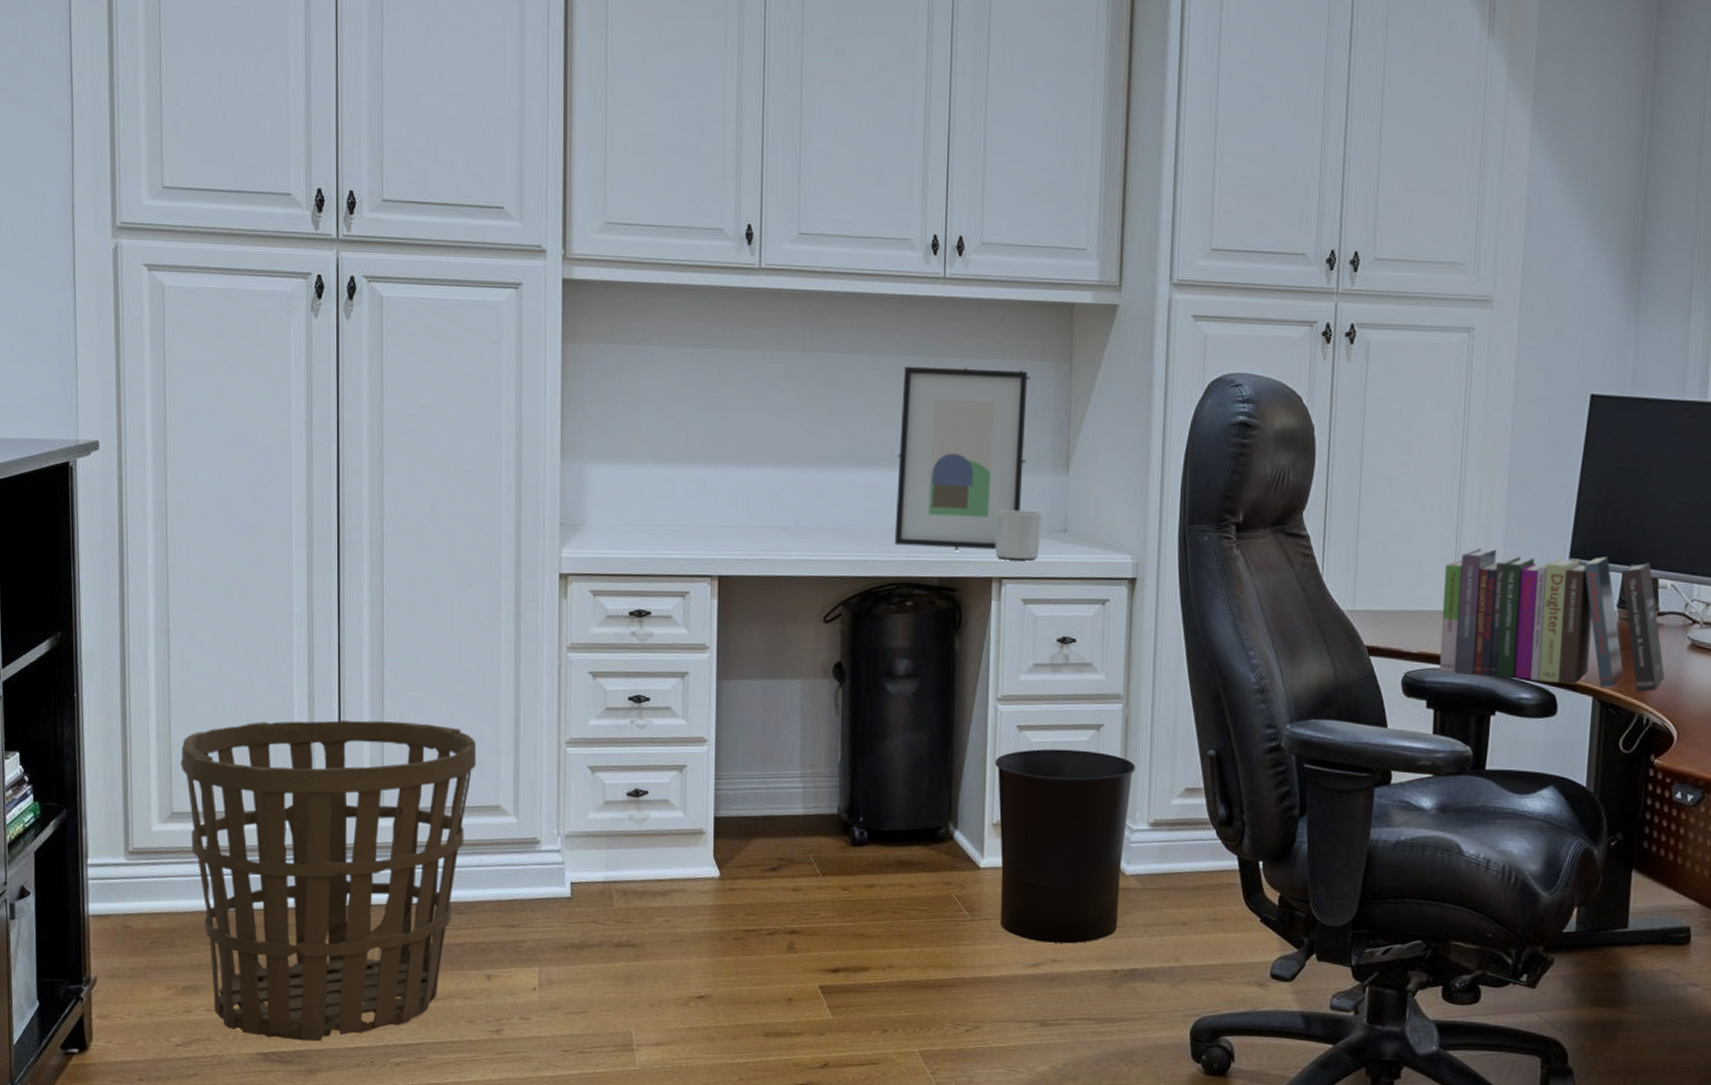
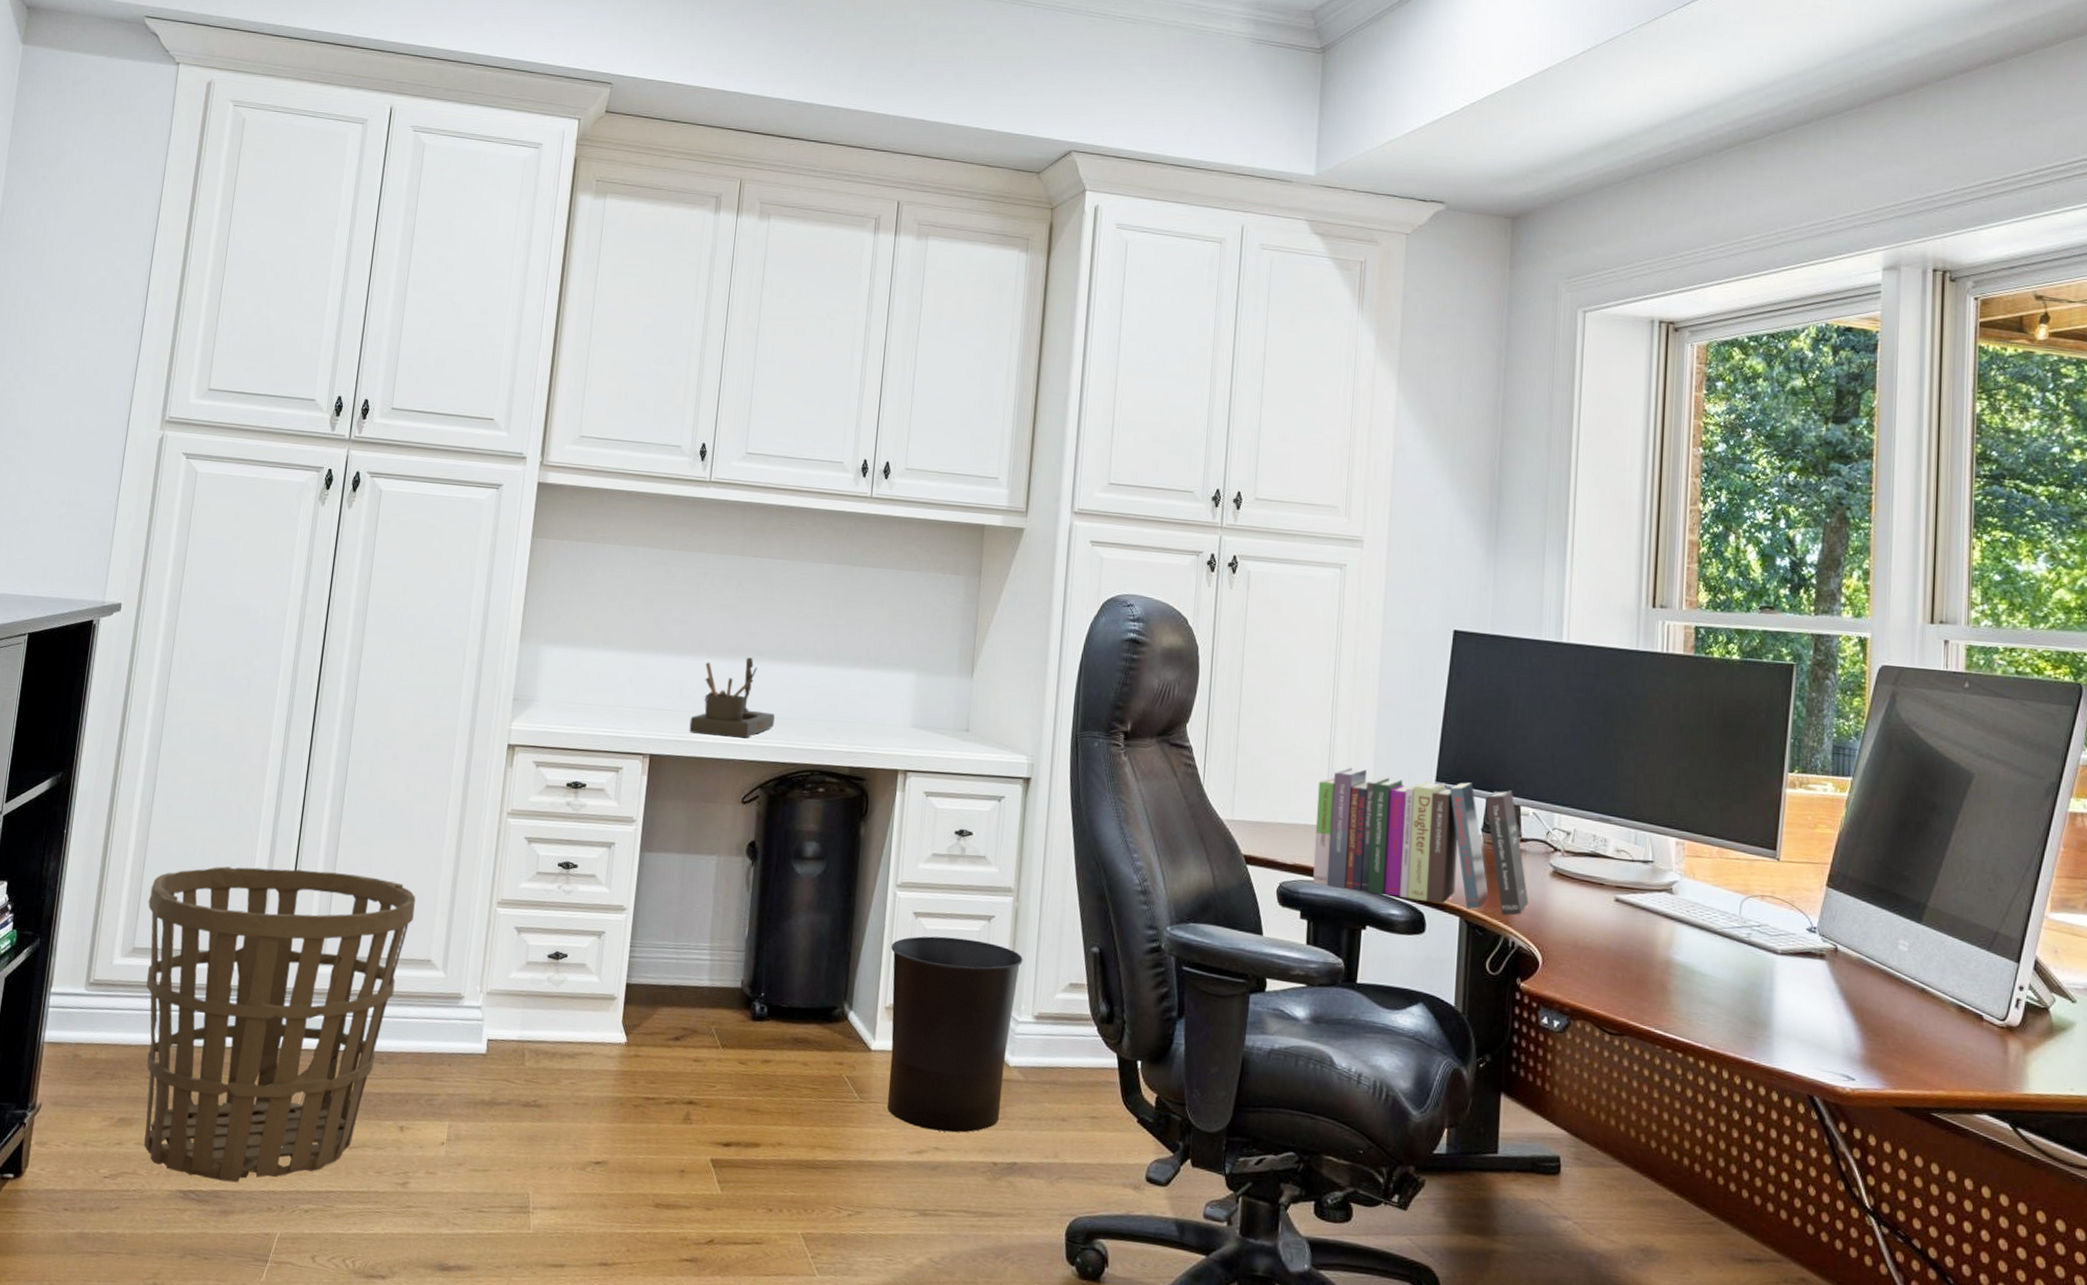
desk organizer: none [759,464,853,553] -> present [689,657,775,739]
picture frame: present [894,366,1031,551] -> none [811,573,943,744]
mug: present [994,509,1042,561] -> none [902,707,947,756]

